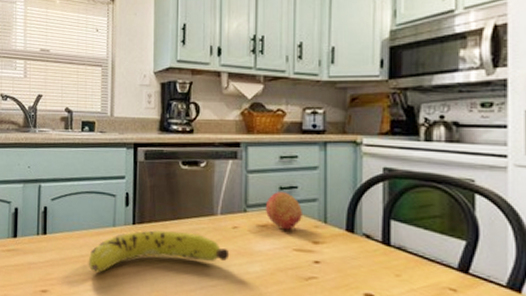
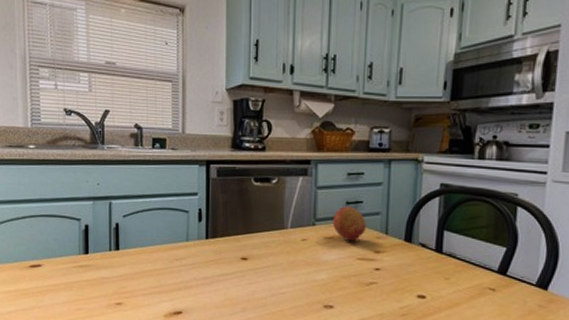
fruit: present [88,229,230,273] -> none [162,243,299,285]

